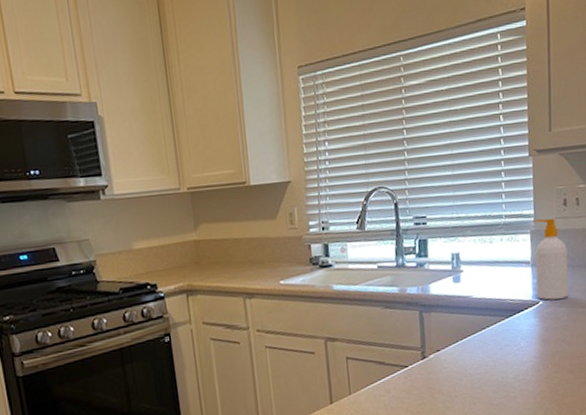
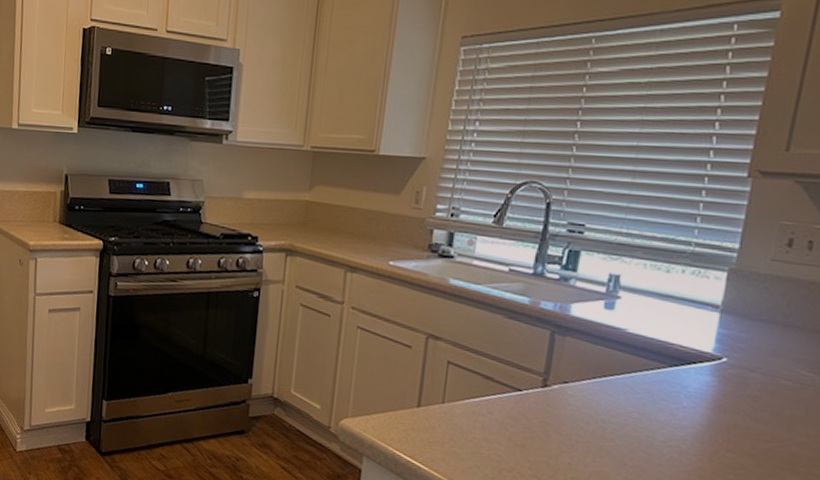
soap bottle: present [532,218,569,300] -> none [720,255,781,362]

